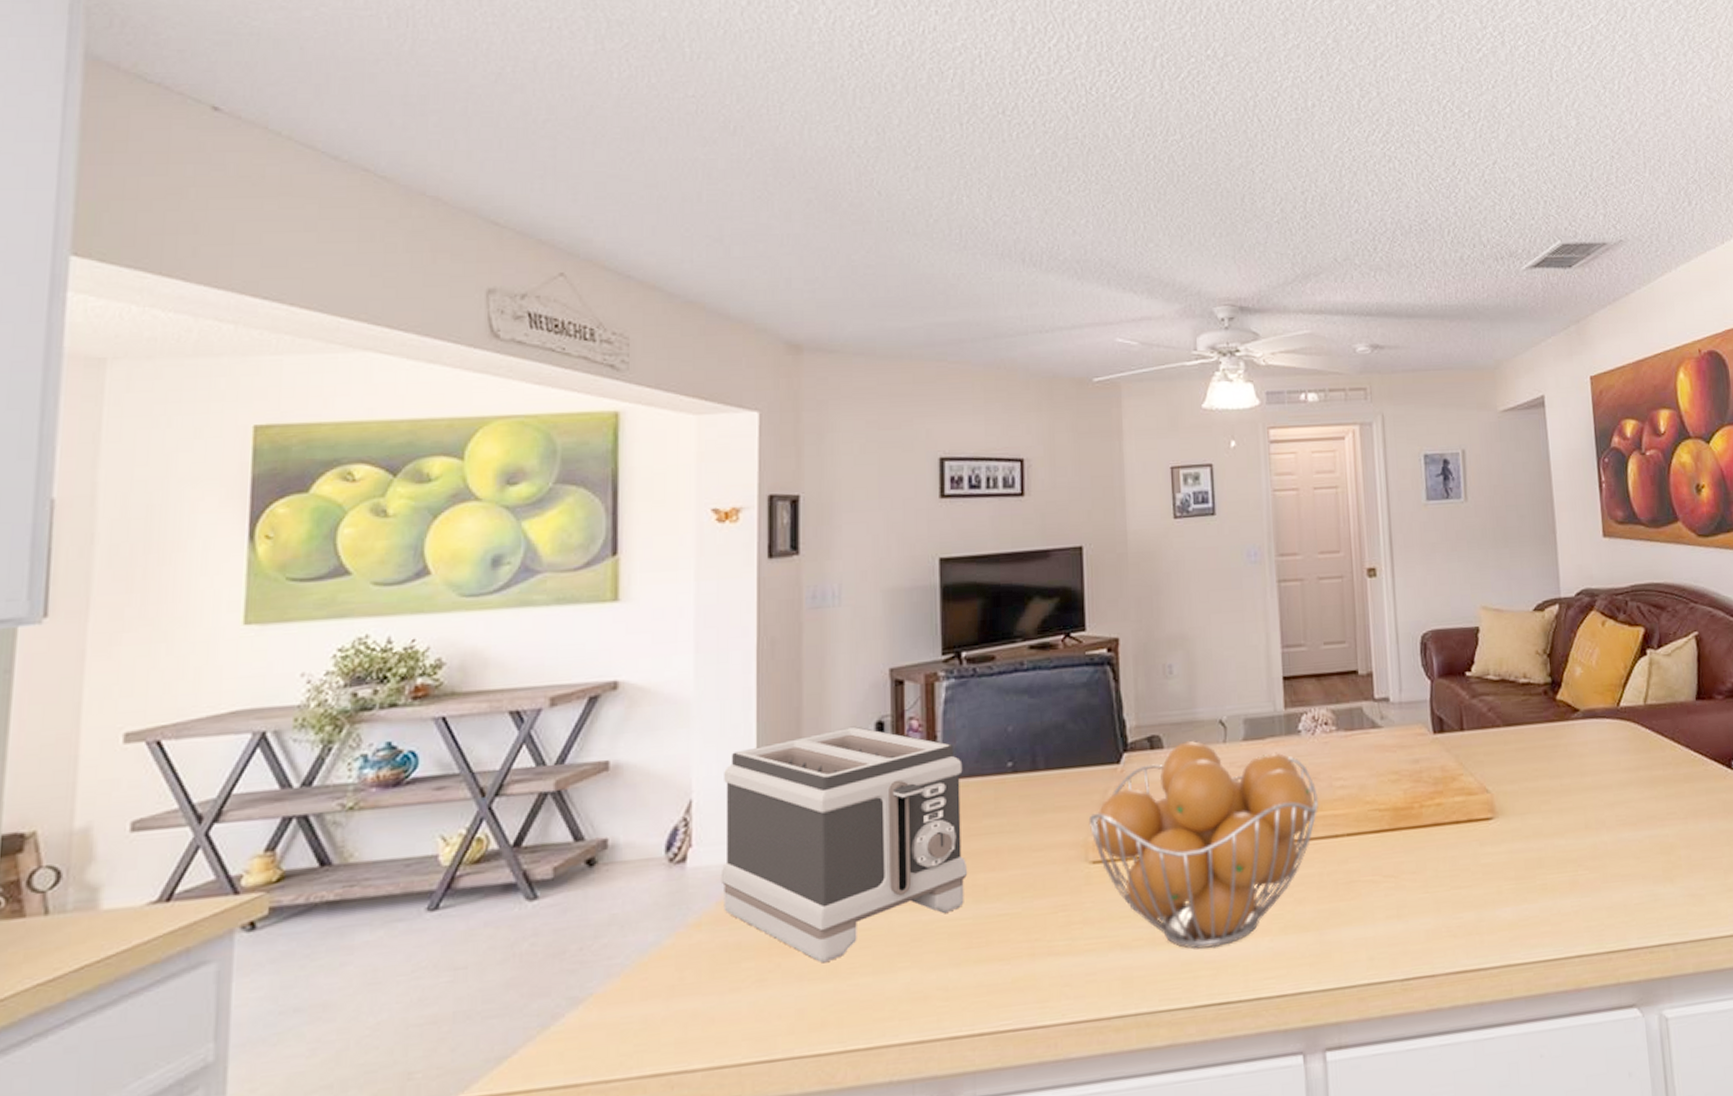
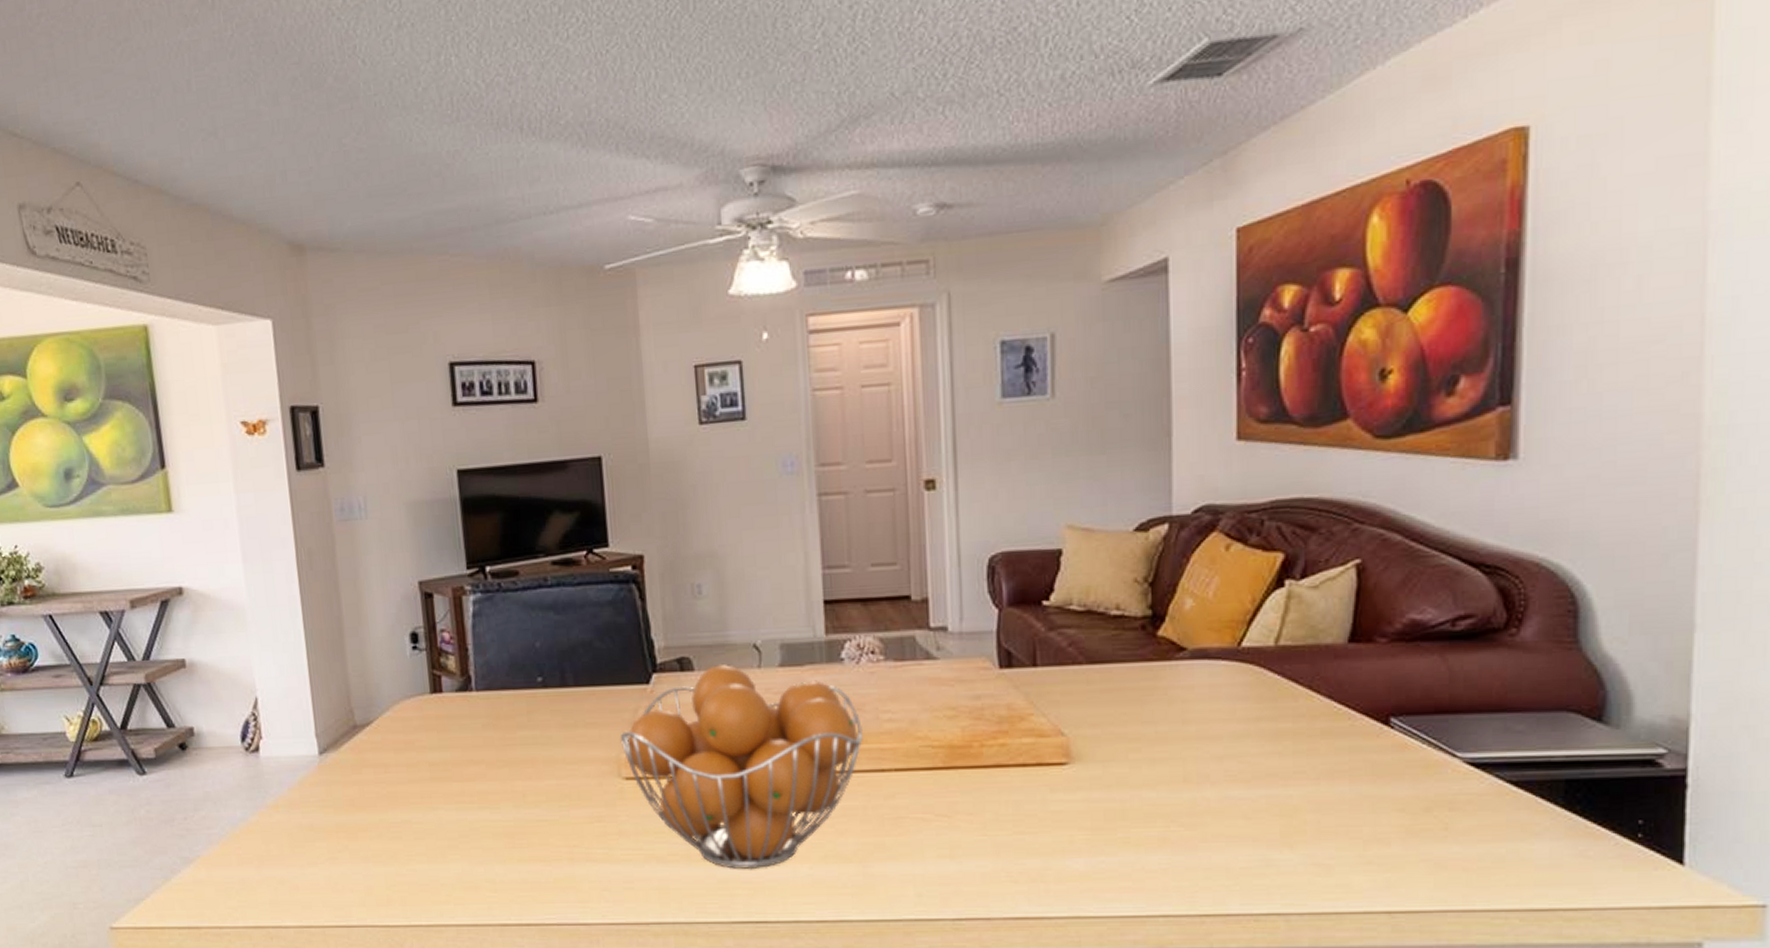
toaster: present [720,726,968,963] -> none [281,636,507,849]

